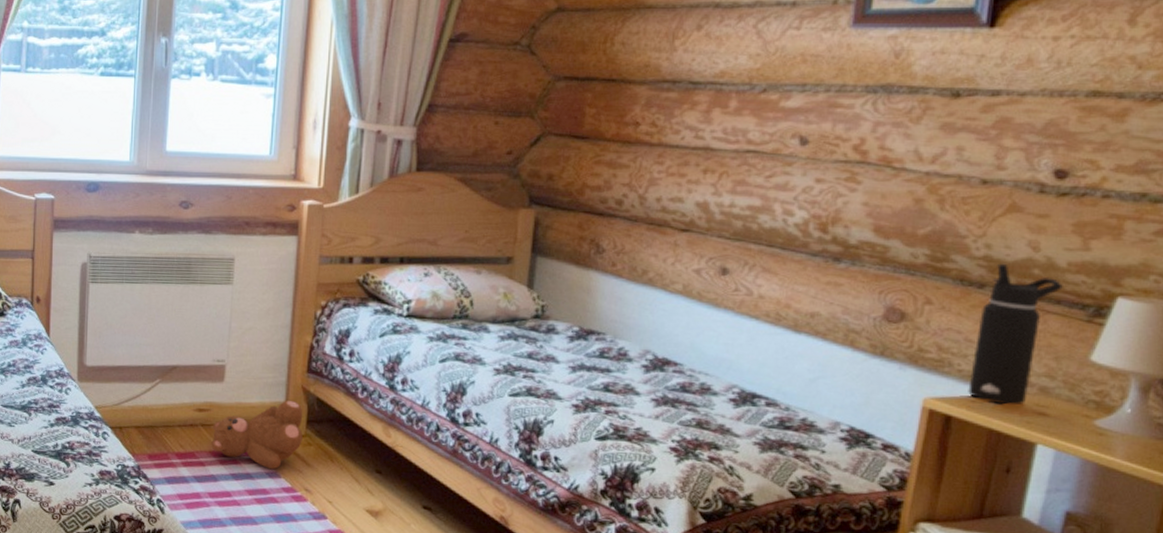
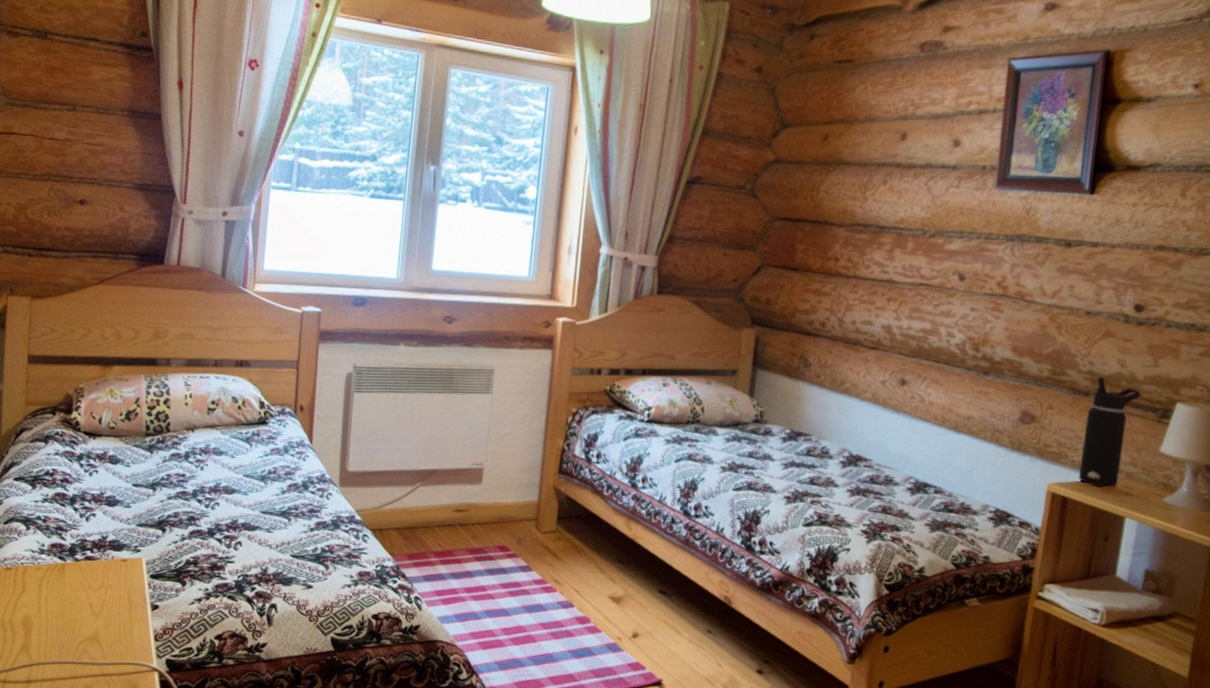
teddy bear: present [211,400,303,470] -> none [468,499,554,564]

